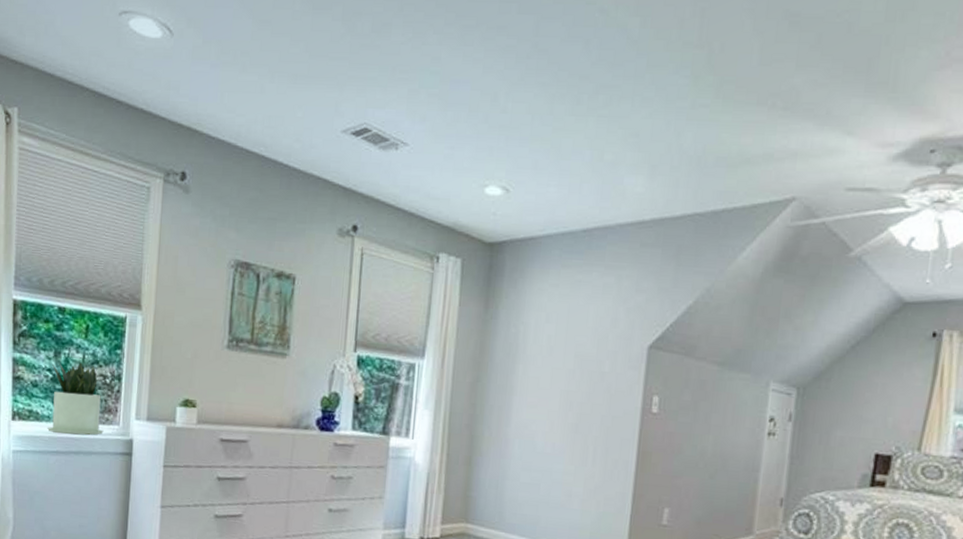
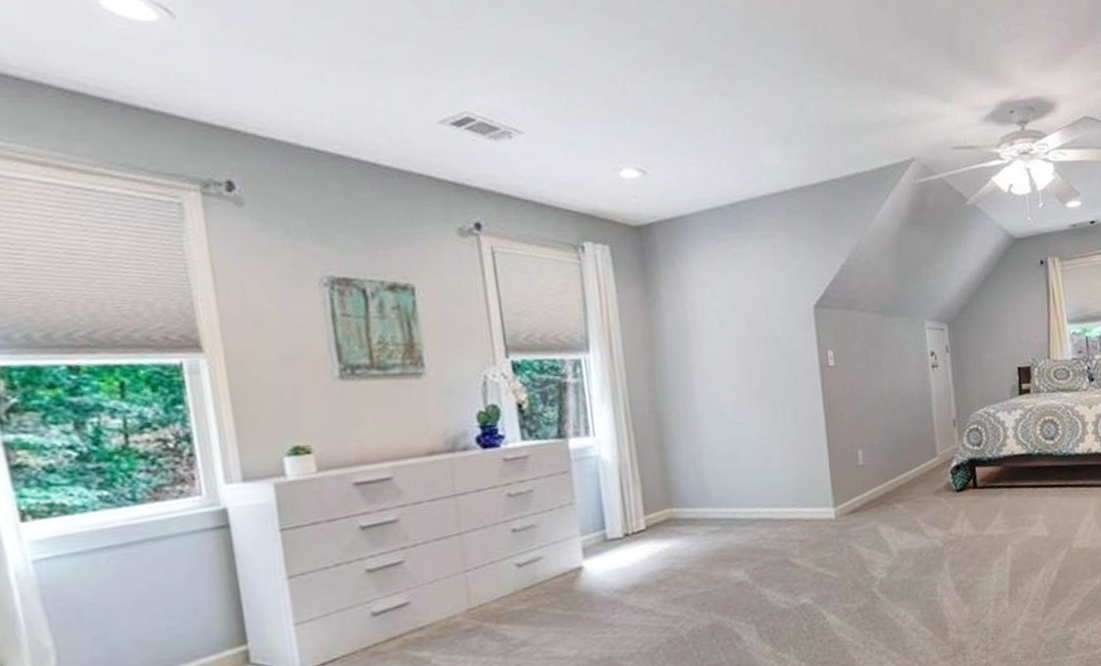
planter: present [47,362,104,436] -> none [74,429,179,525]

